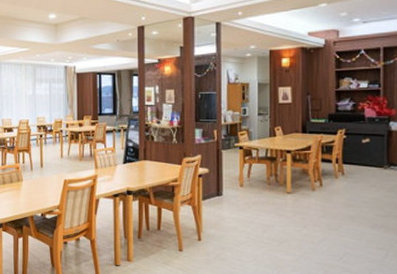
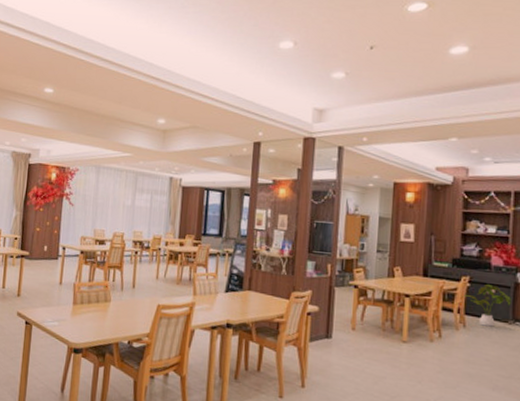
house plant: none [339,135,385,172] -> present [462,284,511,327]

